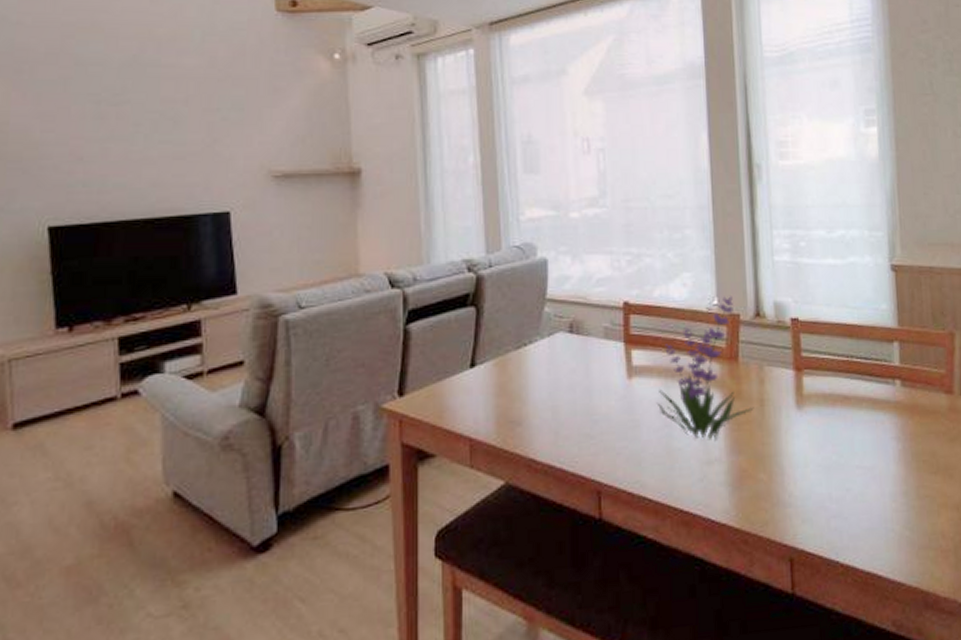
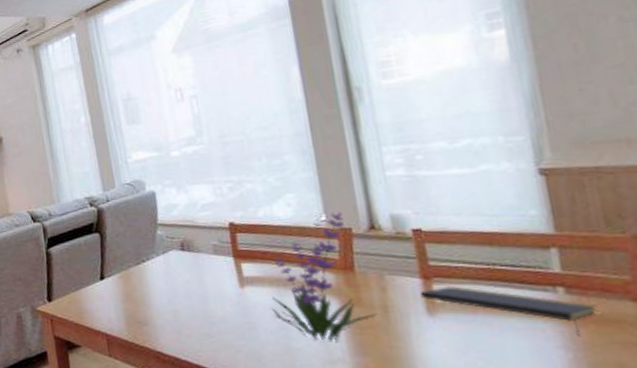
notepad: none [792,378,922,428] -> present [420,286,598,337]

